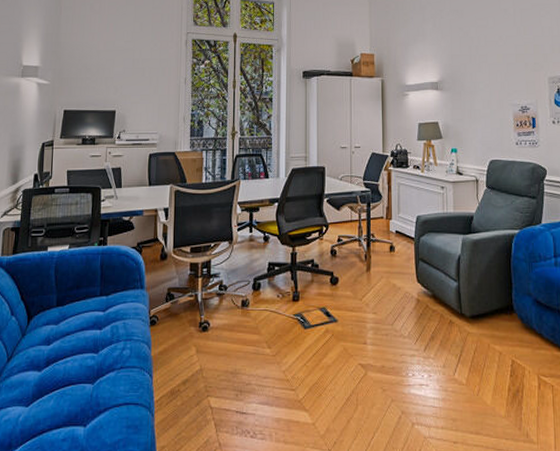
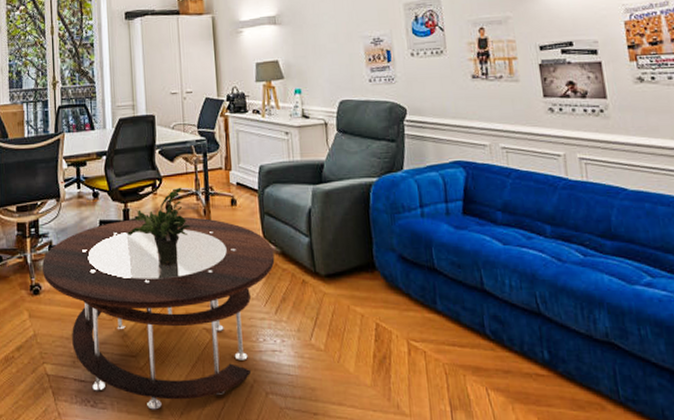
coffee table: none [212,261,426,440] -> present [42,217,275,410]
potted plant: none [294,233,352,305] -> present [127,187,191,265]

